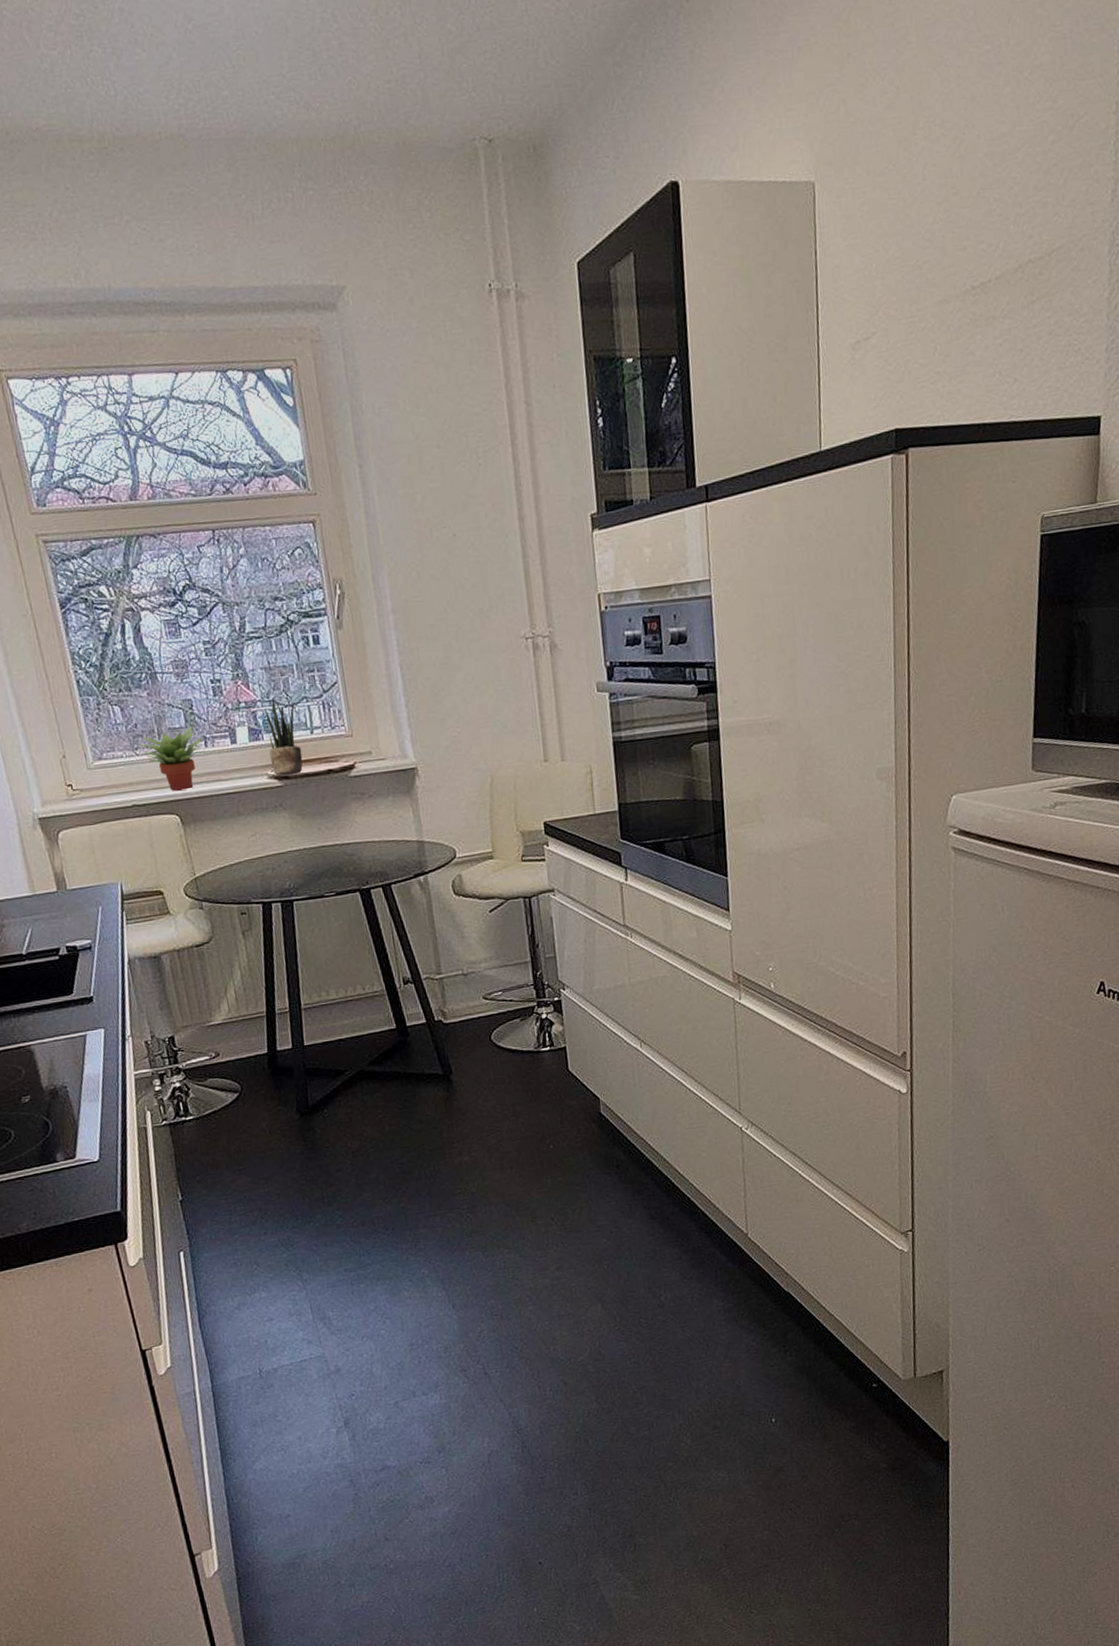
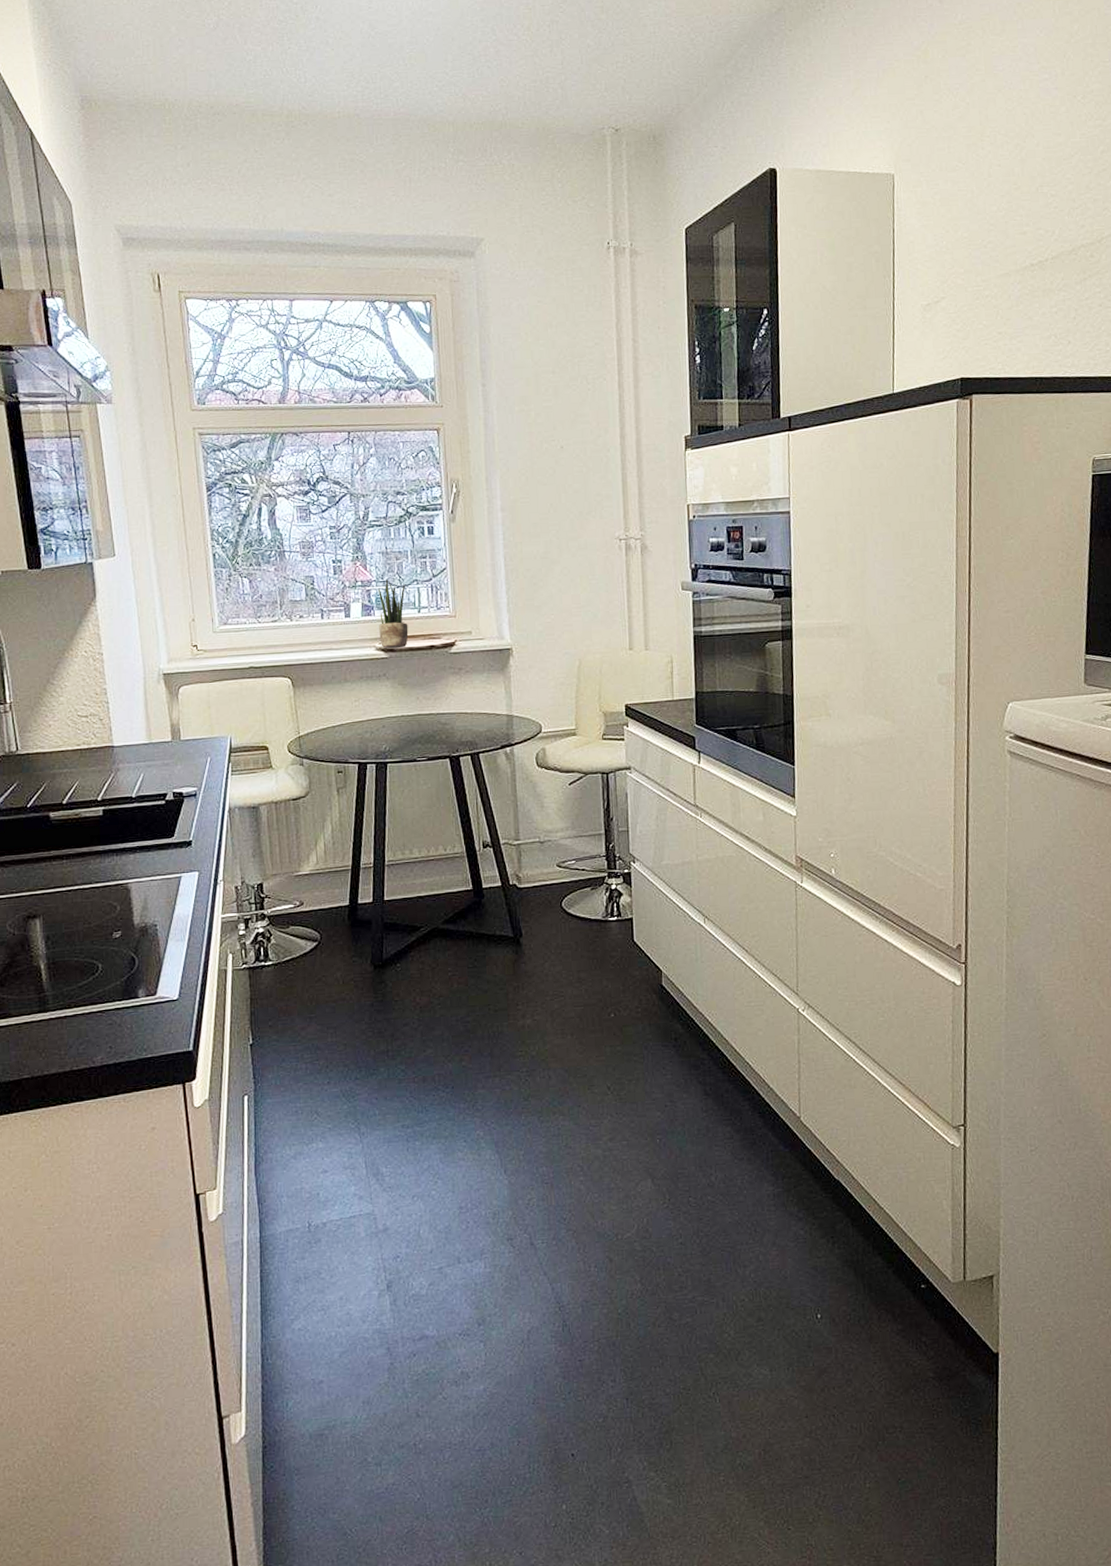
succulent plant: present [136,725,206,791] -> none [260,598,321,657]

